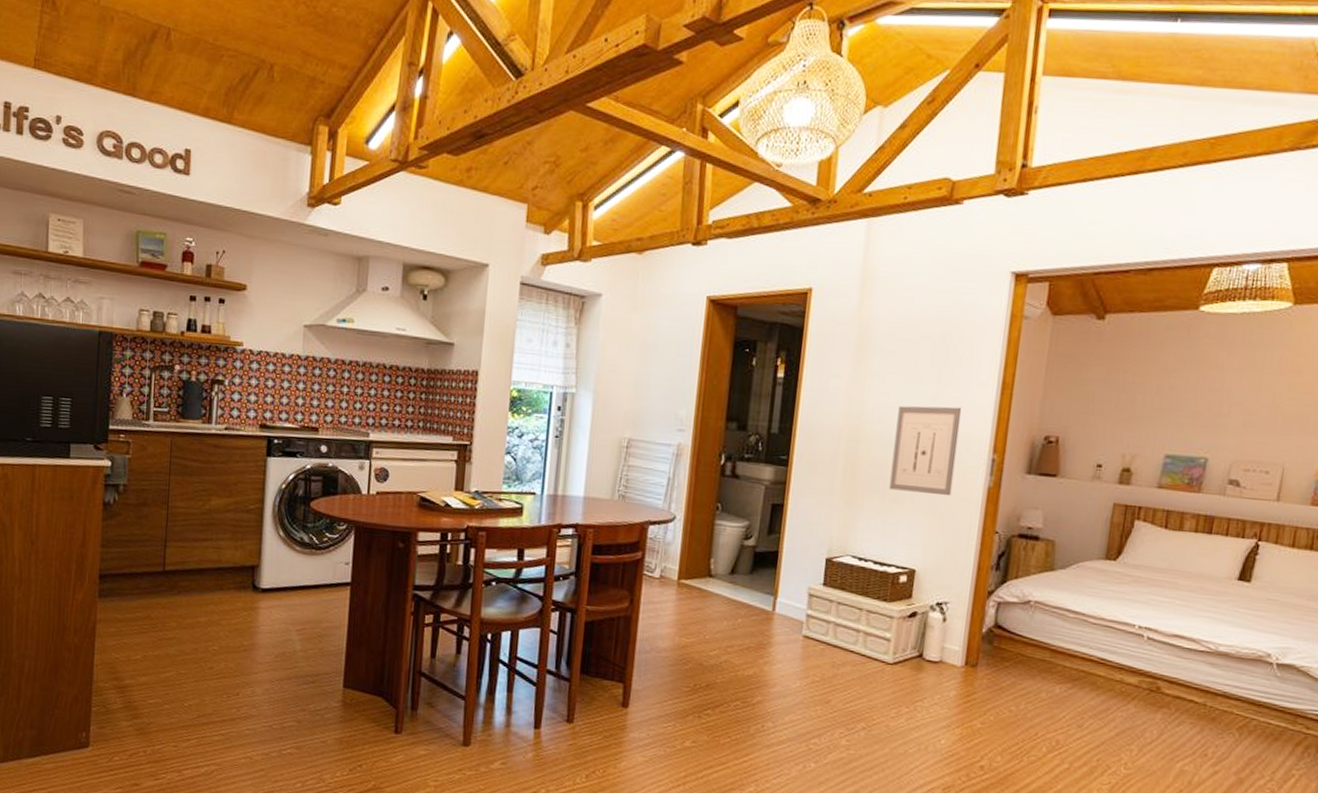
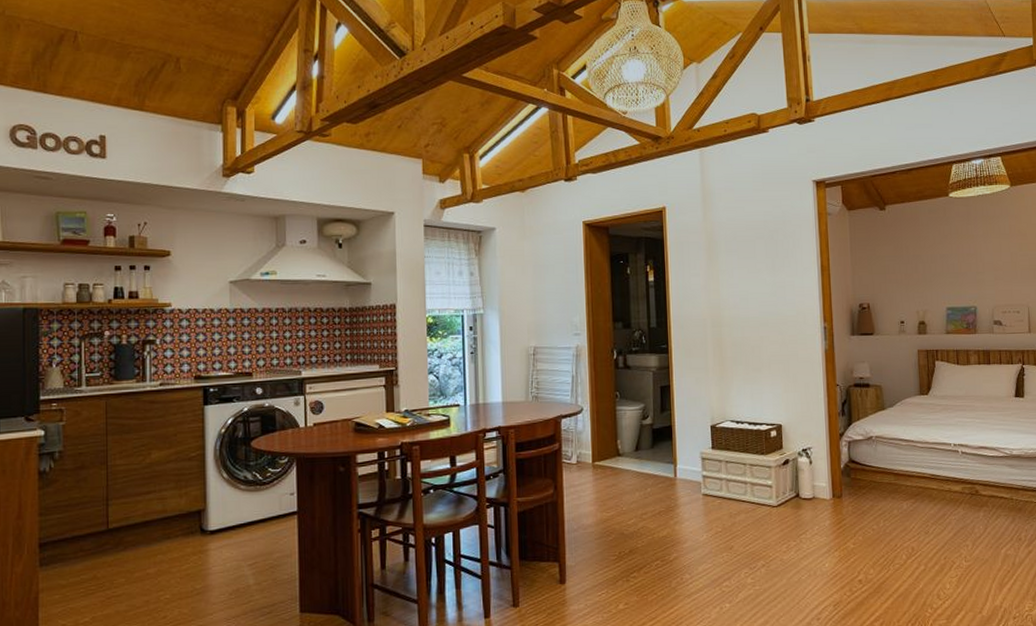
wall art: present [889,405,962,496] -> none [747,289,798,362]

